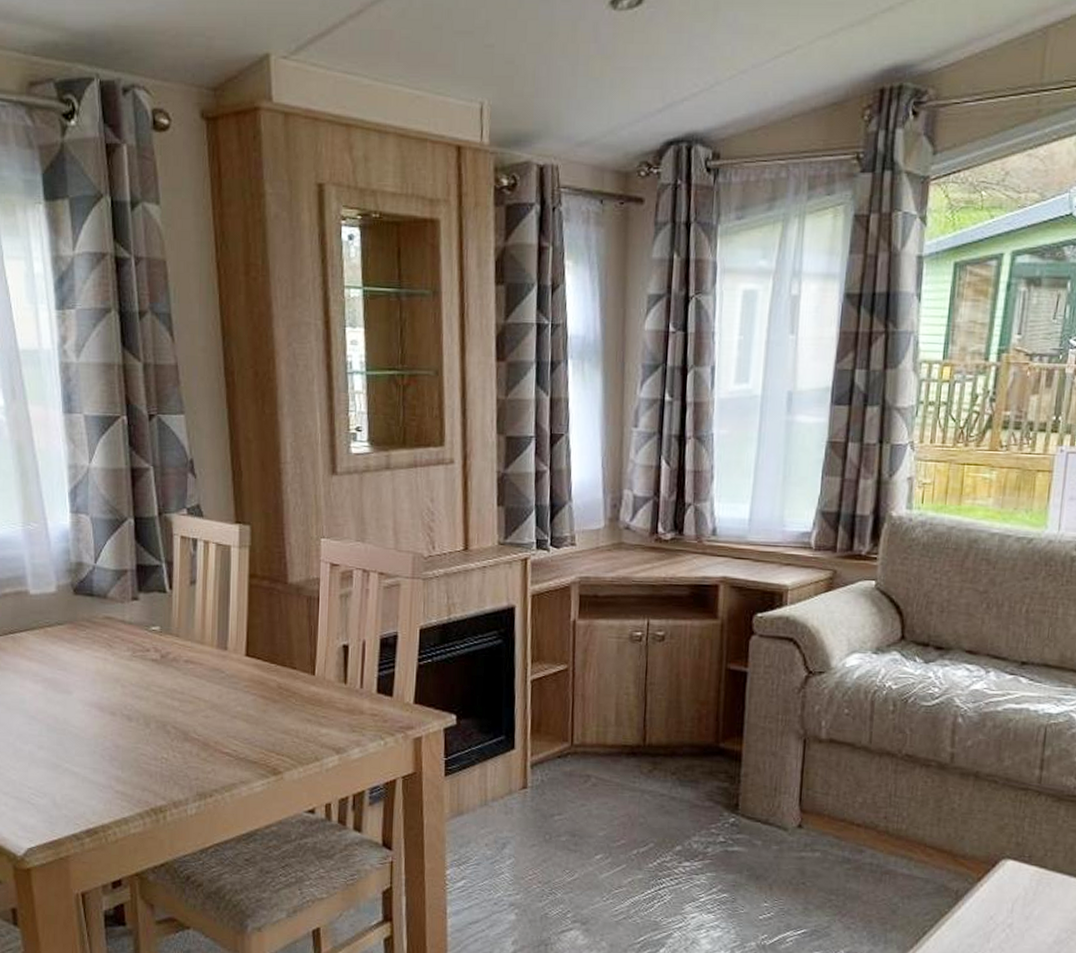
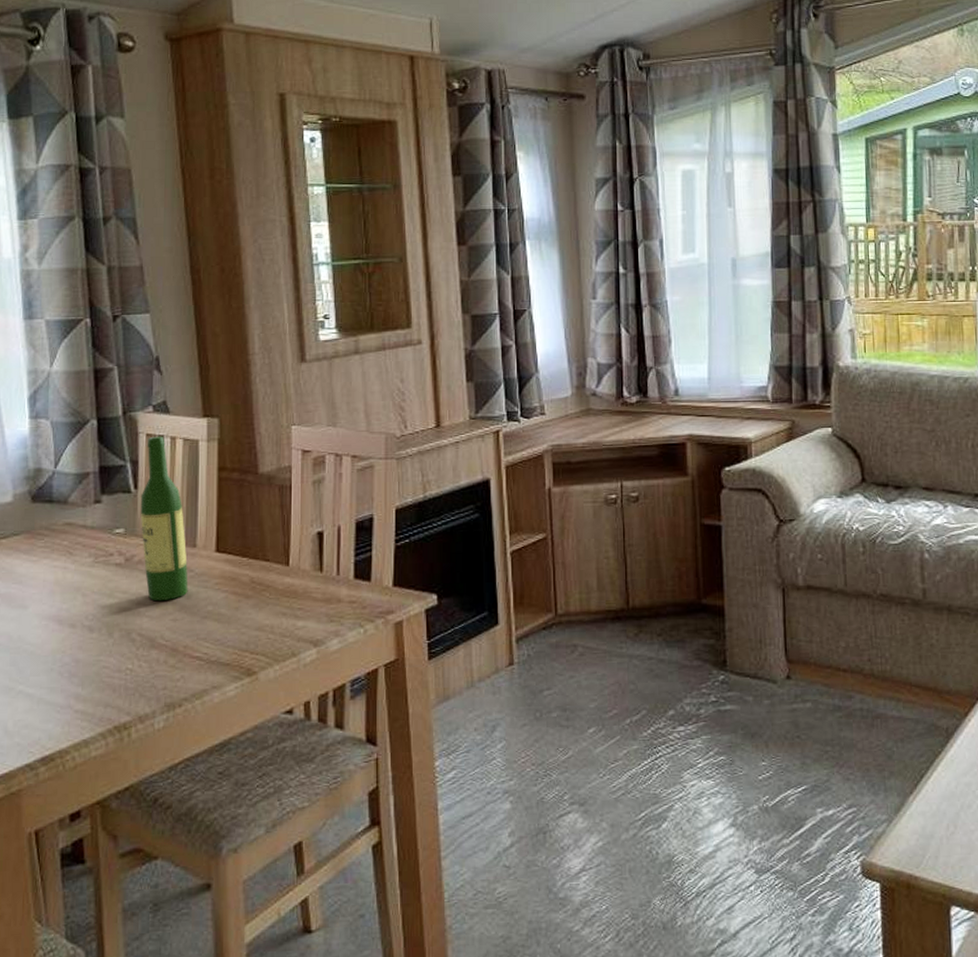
wine bottle: none [174,539,220,698] -> present [140,436,188,600]

